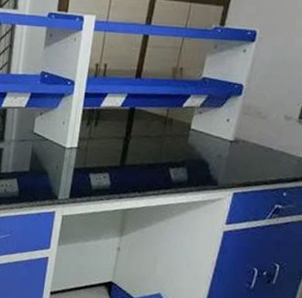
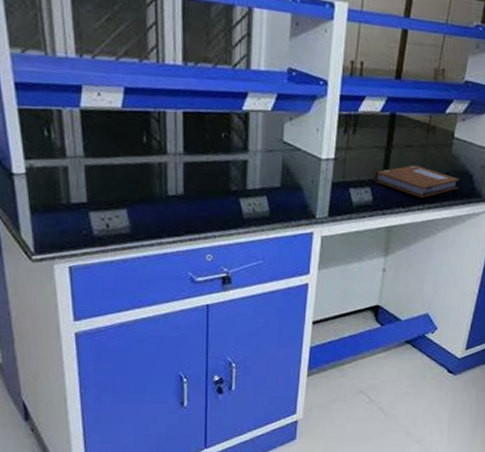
notebook: none [112,154,195,185] -> present [374,165,459,199]

